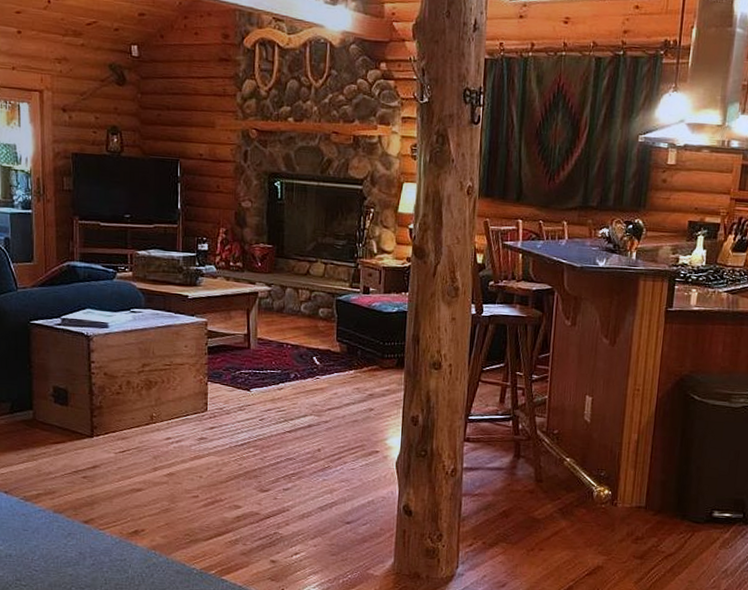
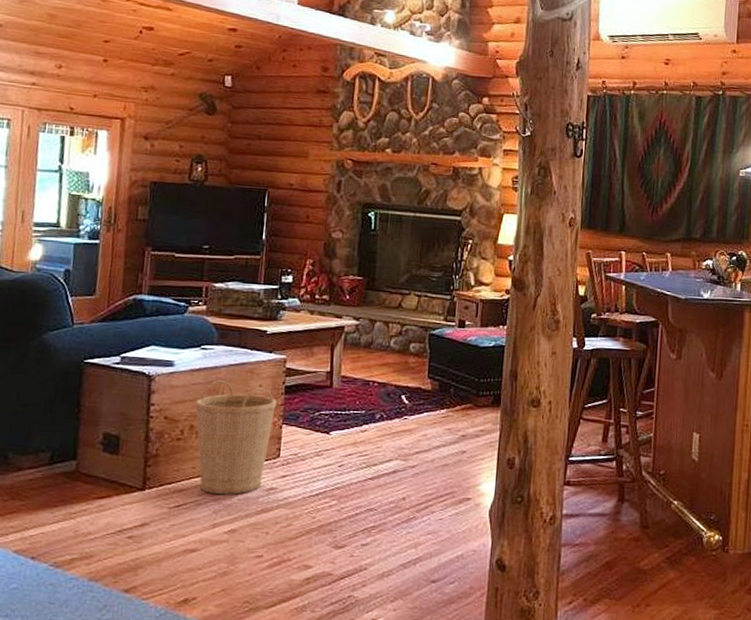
basket: none [129,341,201,443] -> present [195,380,276,494]

